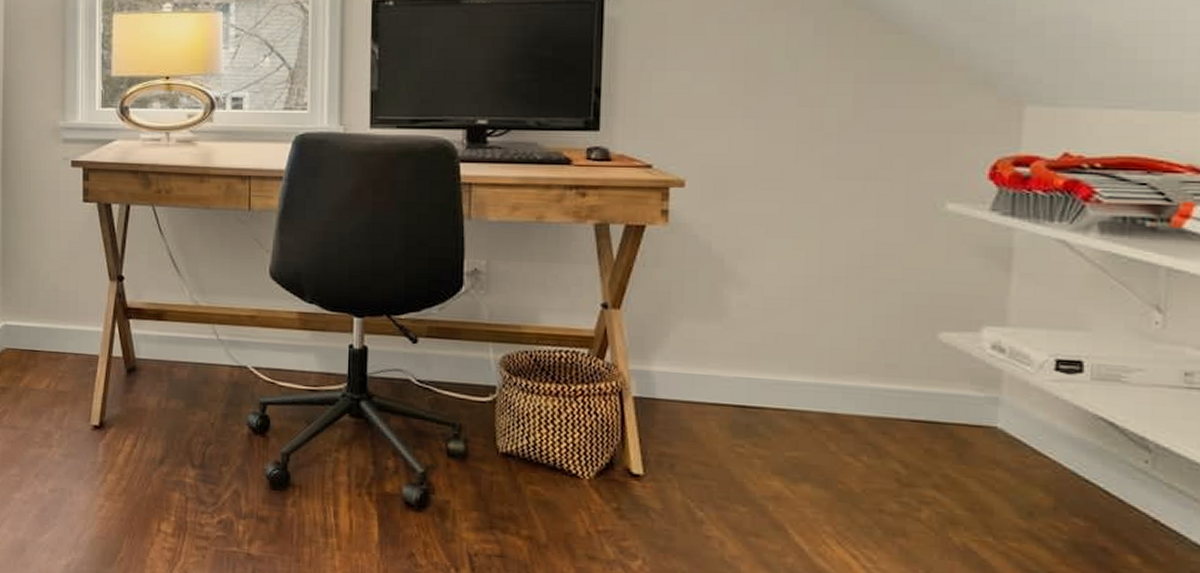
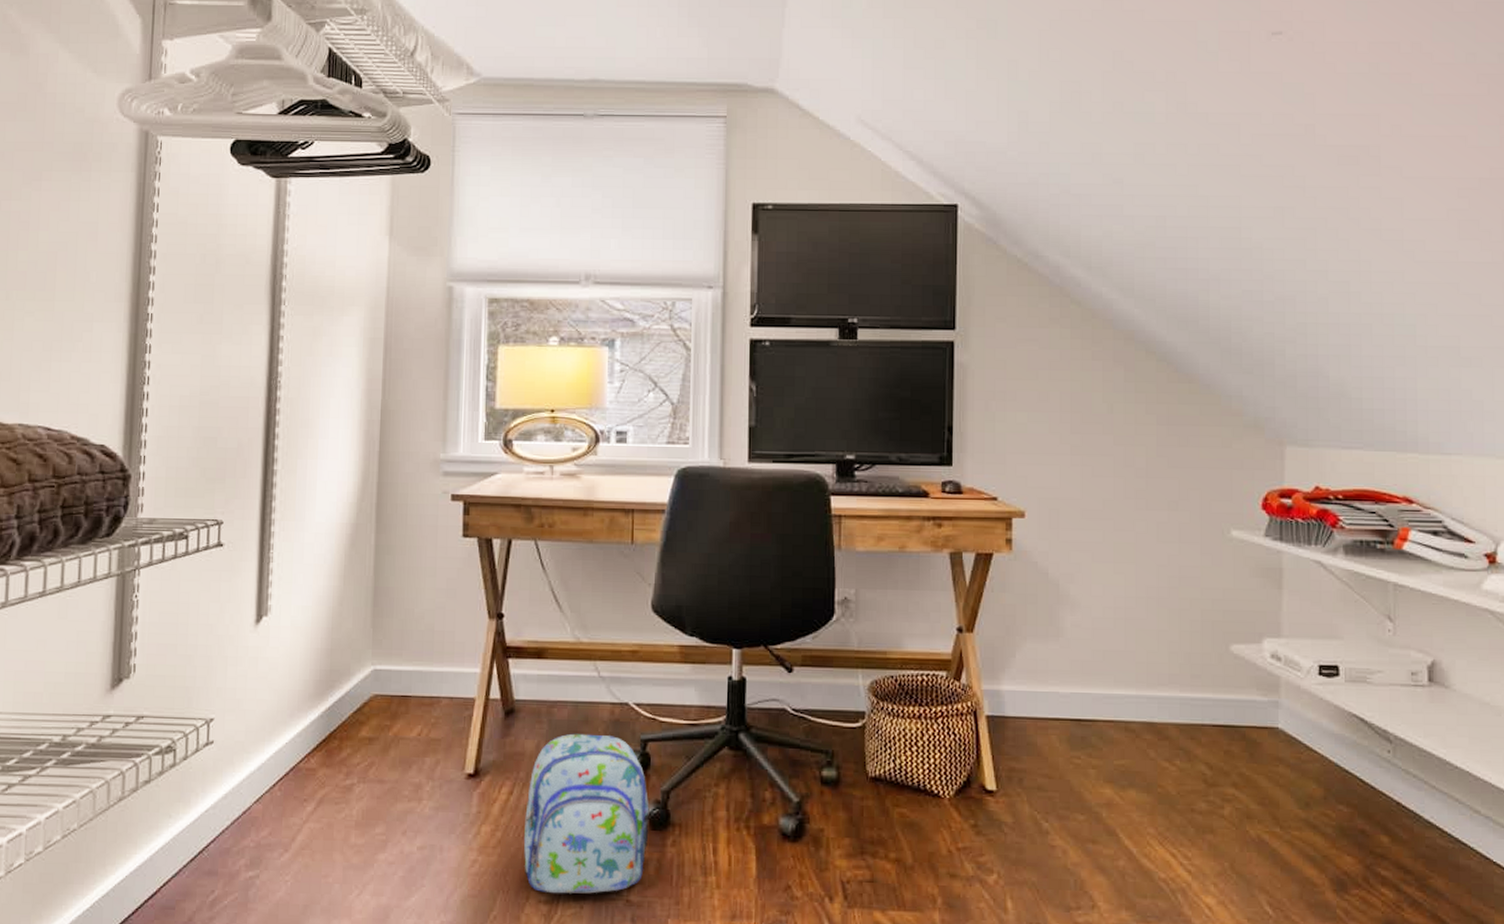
backpack: none [147,393,269,545] -> present [523,733,650,894]

